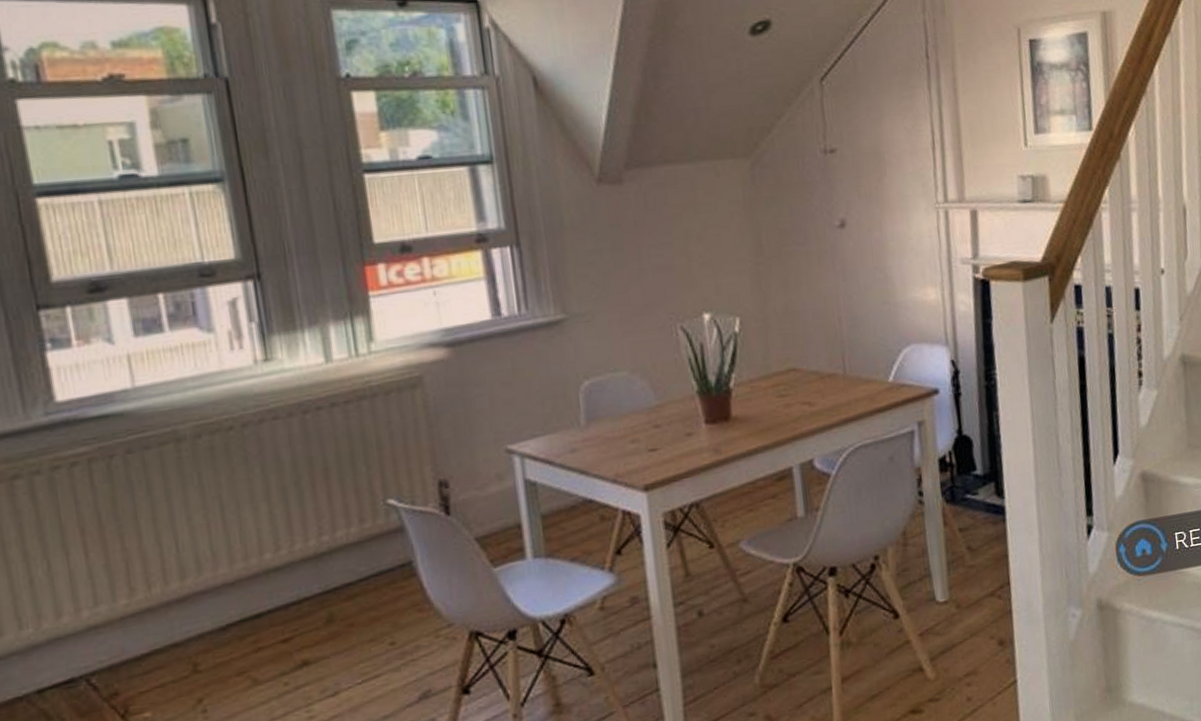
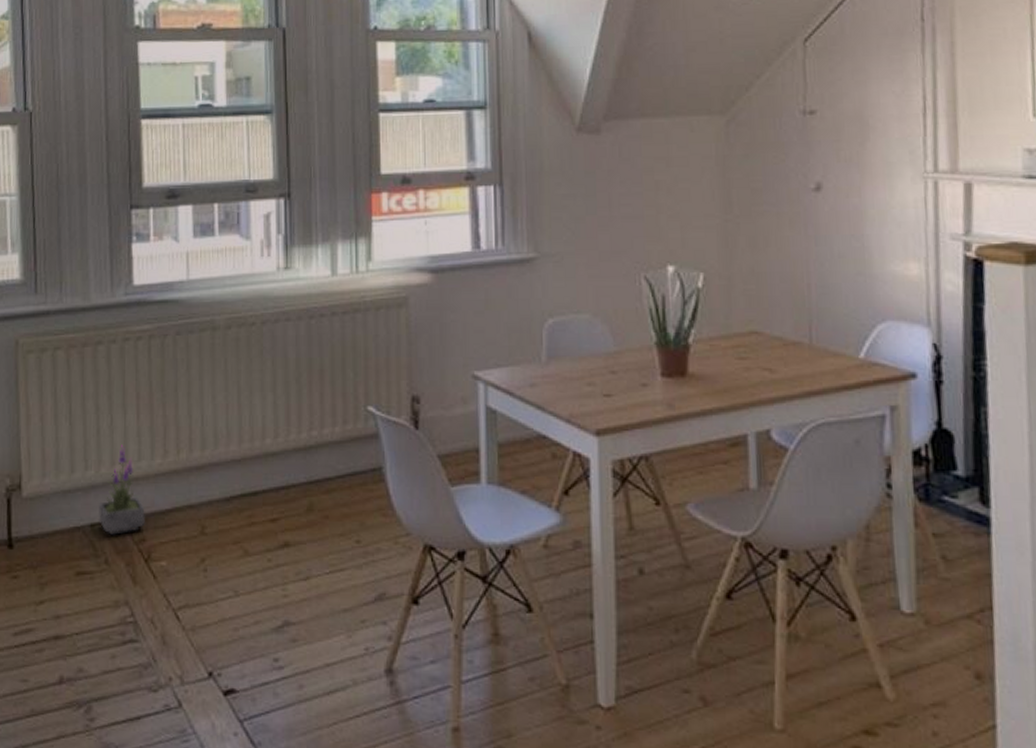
potted plant: none [46,591,115,698] -> present [99,444,145,536]

